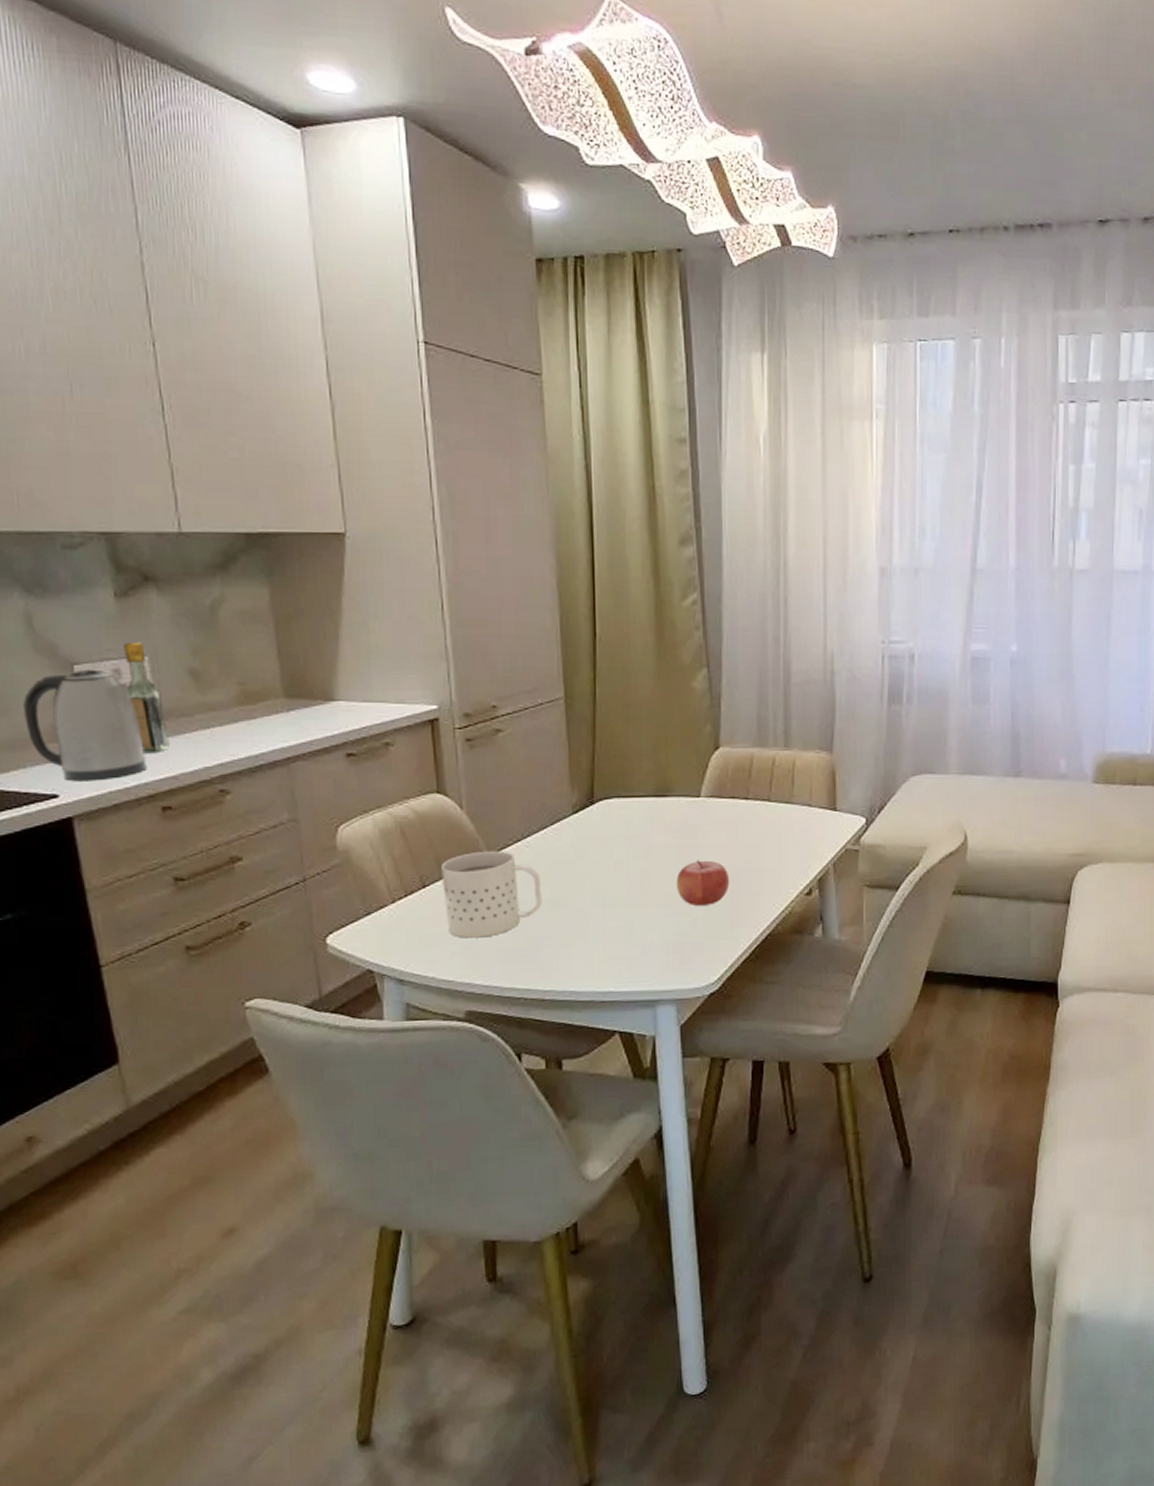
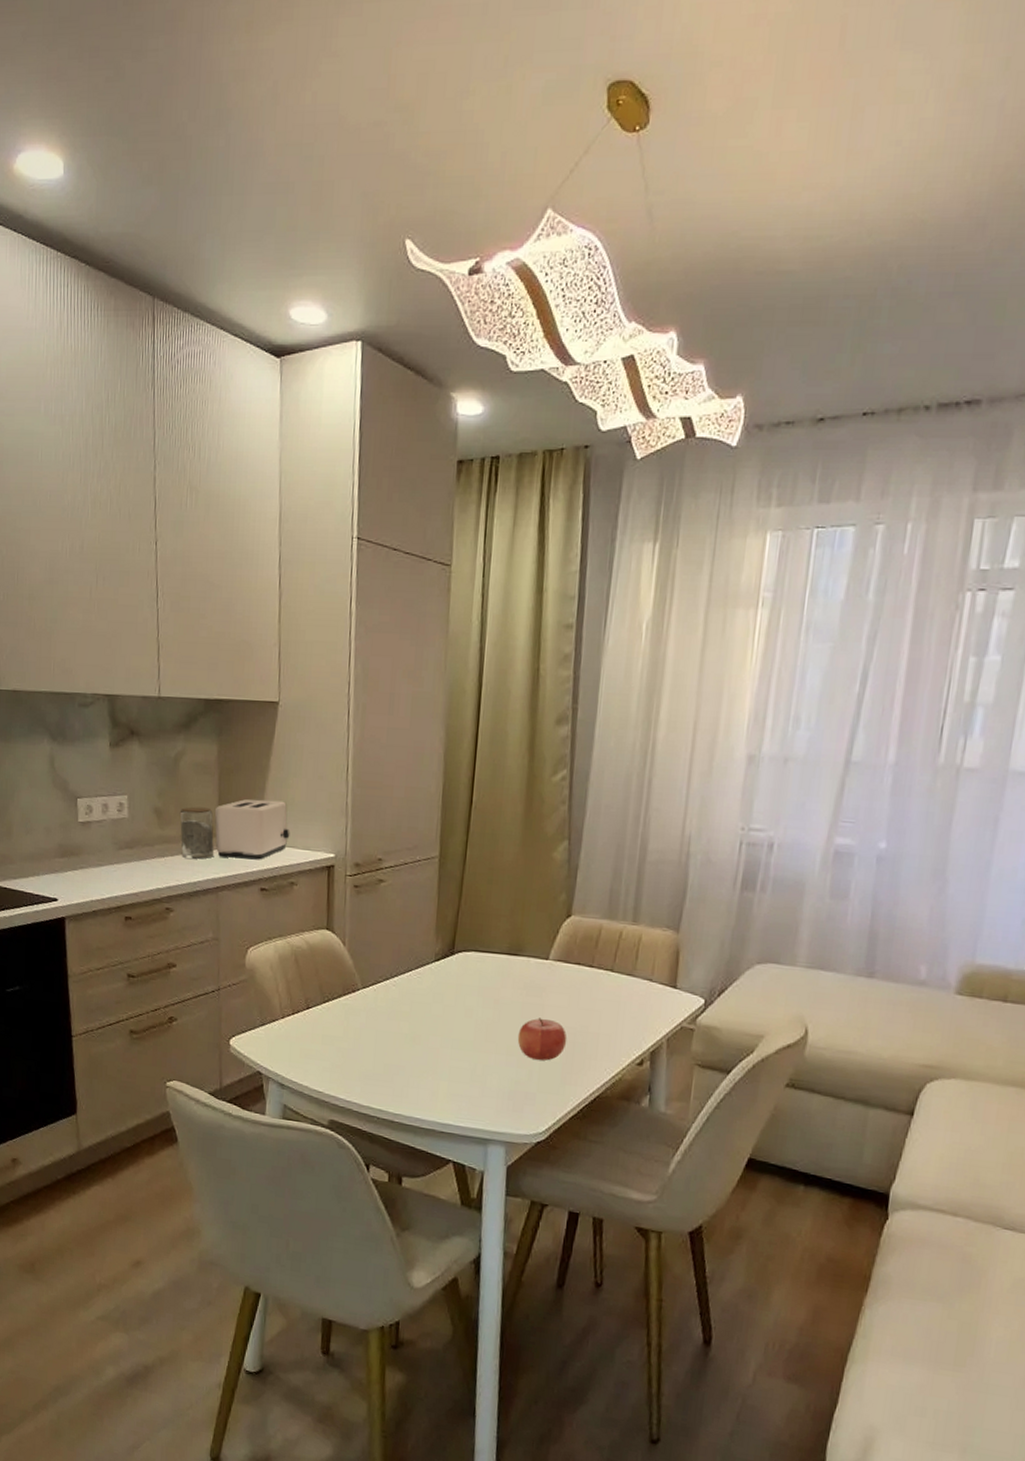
kettle: present [23,669,147,782] -> none [42,802,118,891]
bottle: present [123,642,170,752] -> none [110,783,135,873]
jar: none [225,664,280,726] -> present [179,807,215,859]
toaster: none [273,649,378,721] -> present [214,799,290,859]
mug: present [440,850,542,938] -> none [322,984,402,1059]

